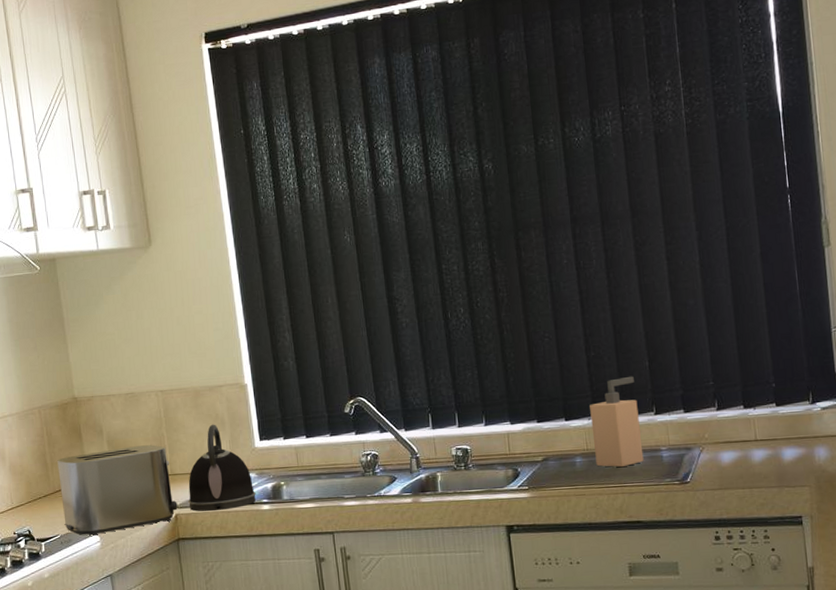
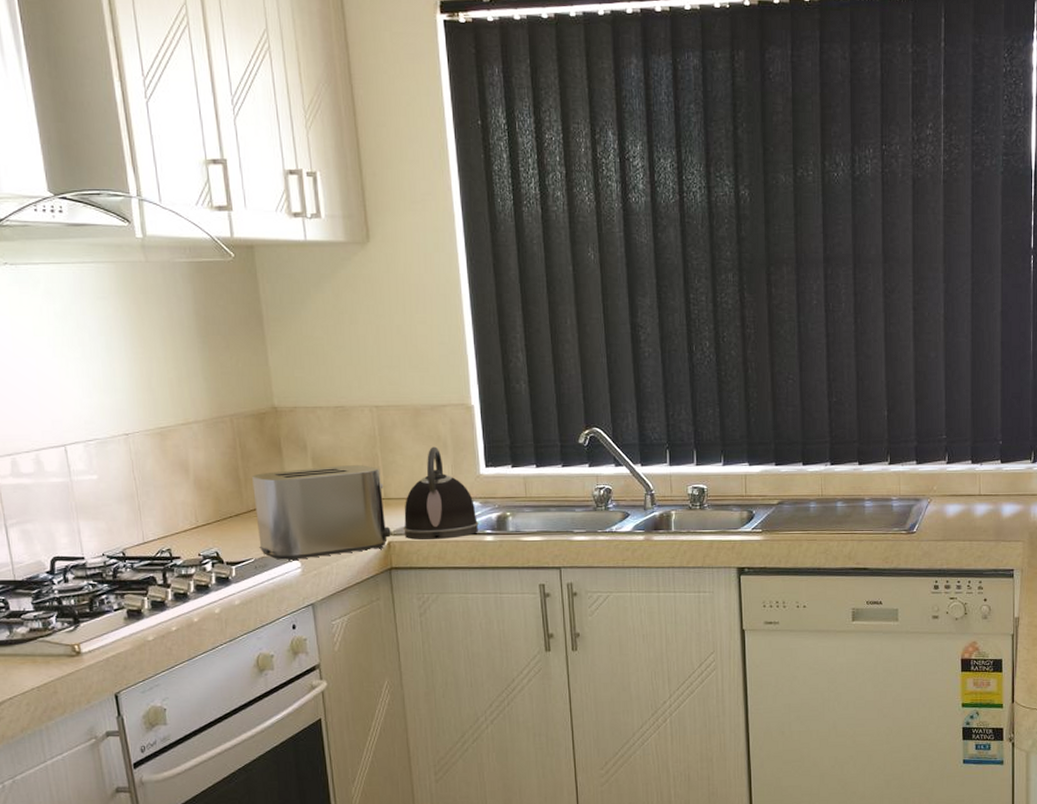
soap dispenser: present [589,376,644,468] -> none [828,424,875,515]

